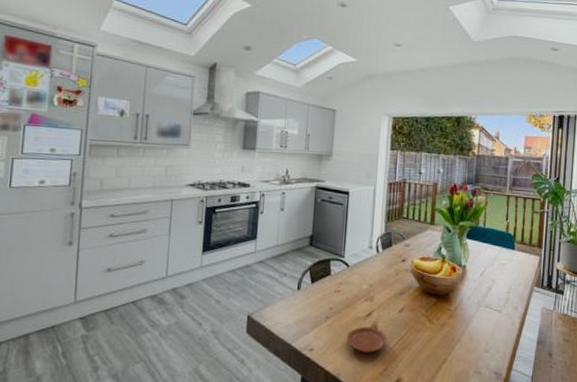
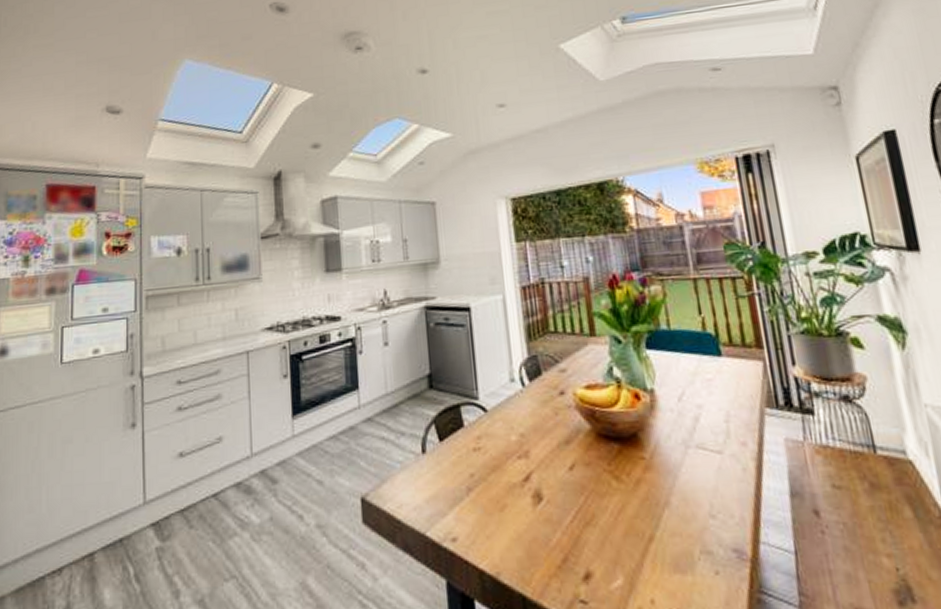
plate: present [346,326,387,353] -> none [500,496,560,537]

